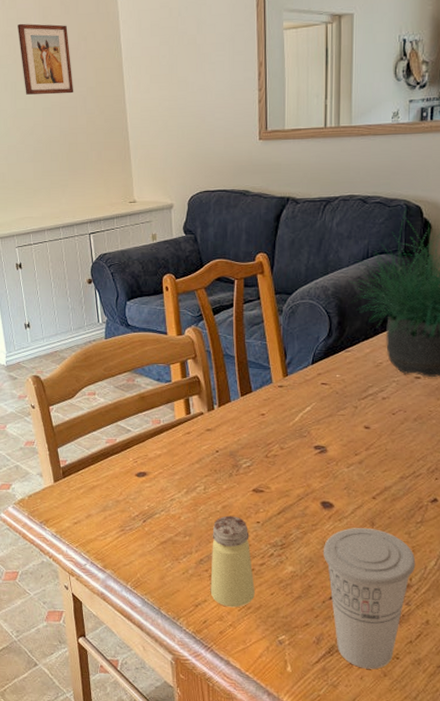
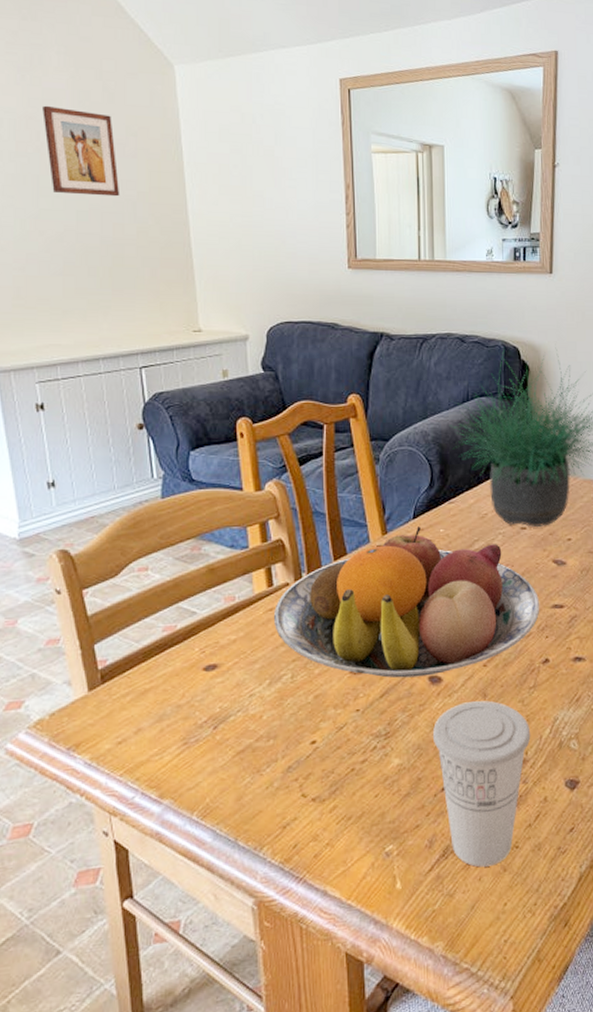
fruit bowl: none [190,371,431,501] -> present [273,526,540,678]
saltshaker: present [210,515,255,608] -> none [301,706,356,822]

